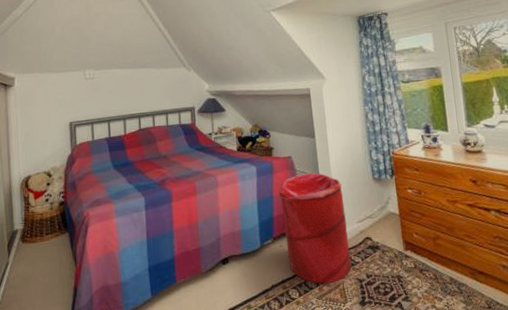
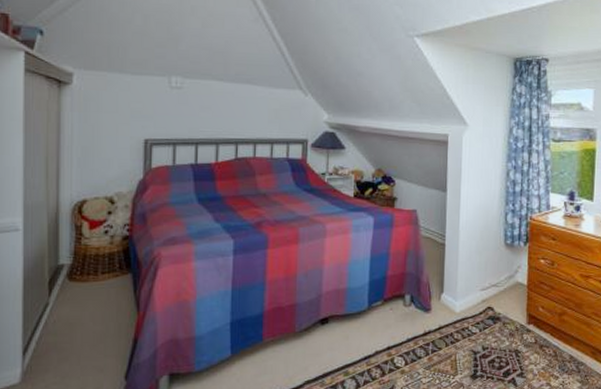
laundry hamper: present [279,172,352,284] -> none [397,230,469,353]

